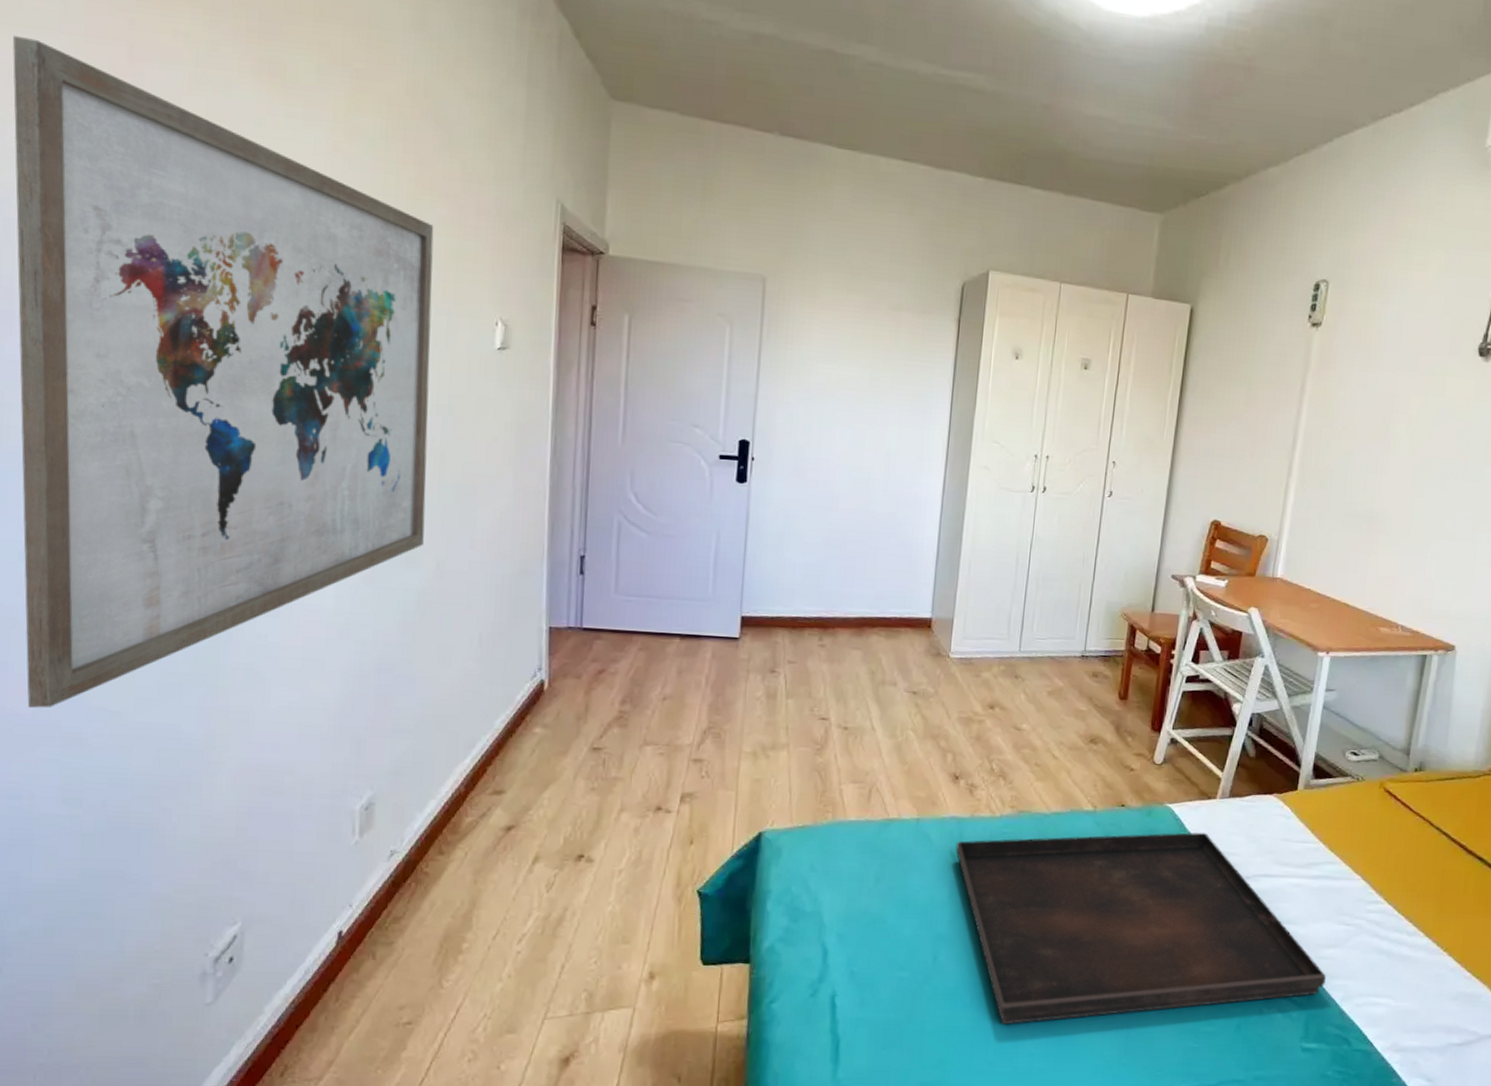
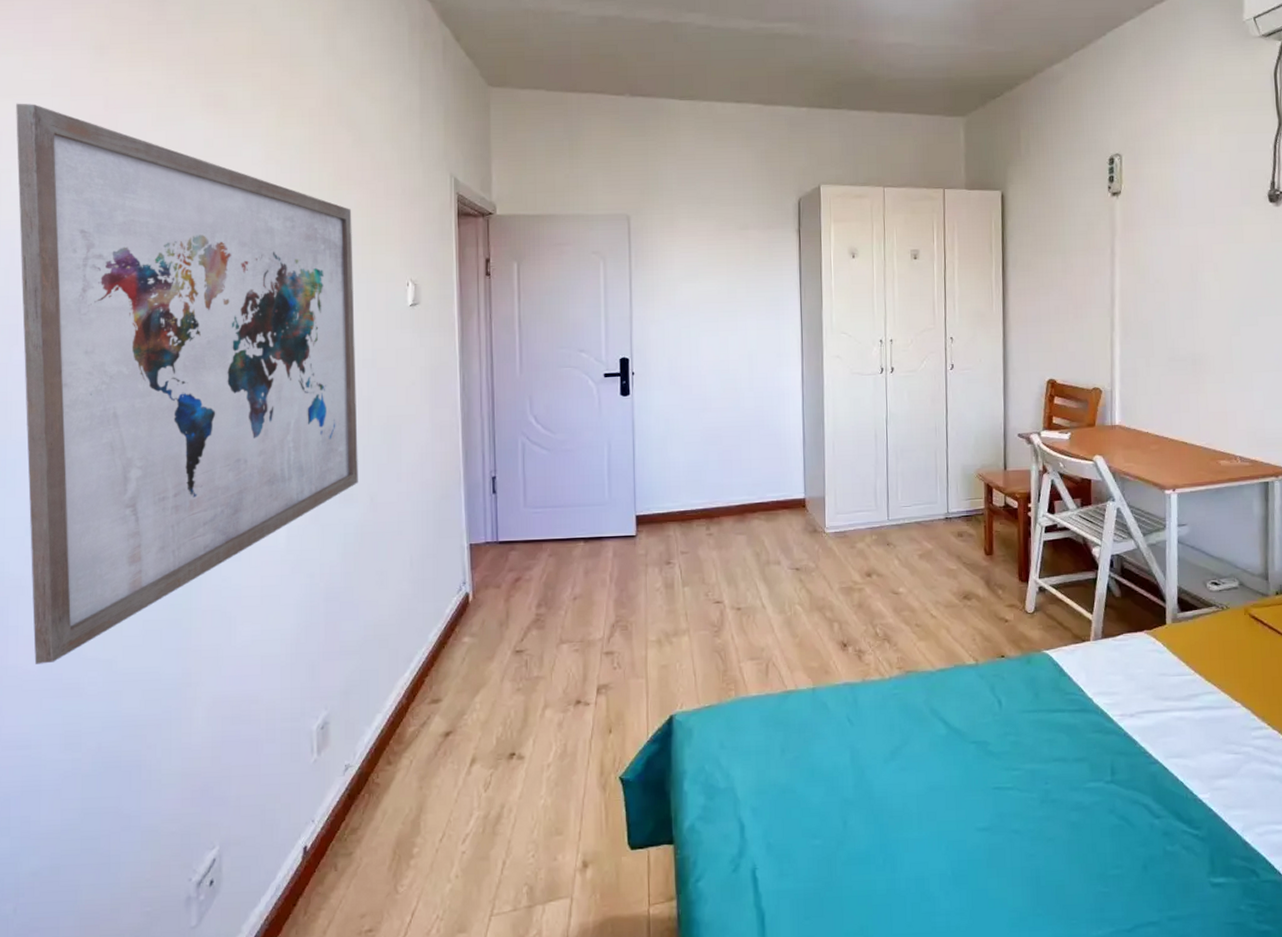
serving tray: present [955,832,1326,1025] -> none [852,675,1224,885]

